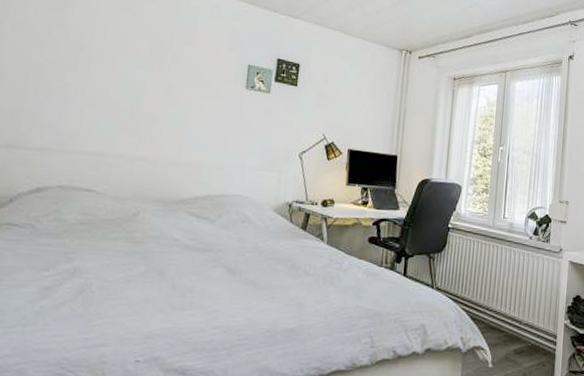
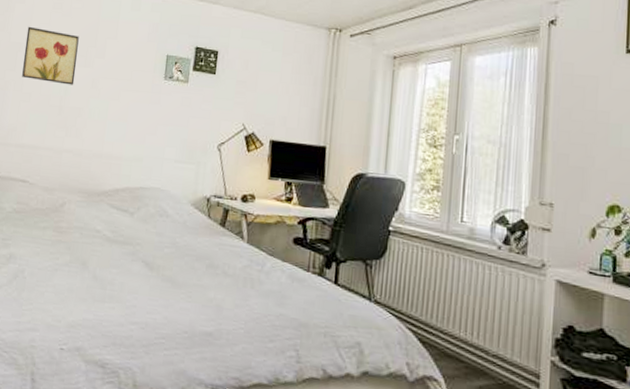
wall art: none [85,24,153,91] -> present [22,26,79,85]

